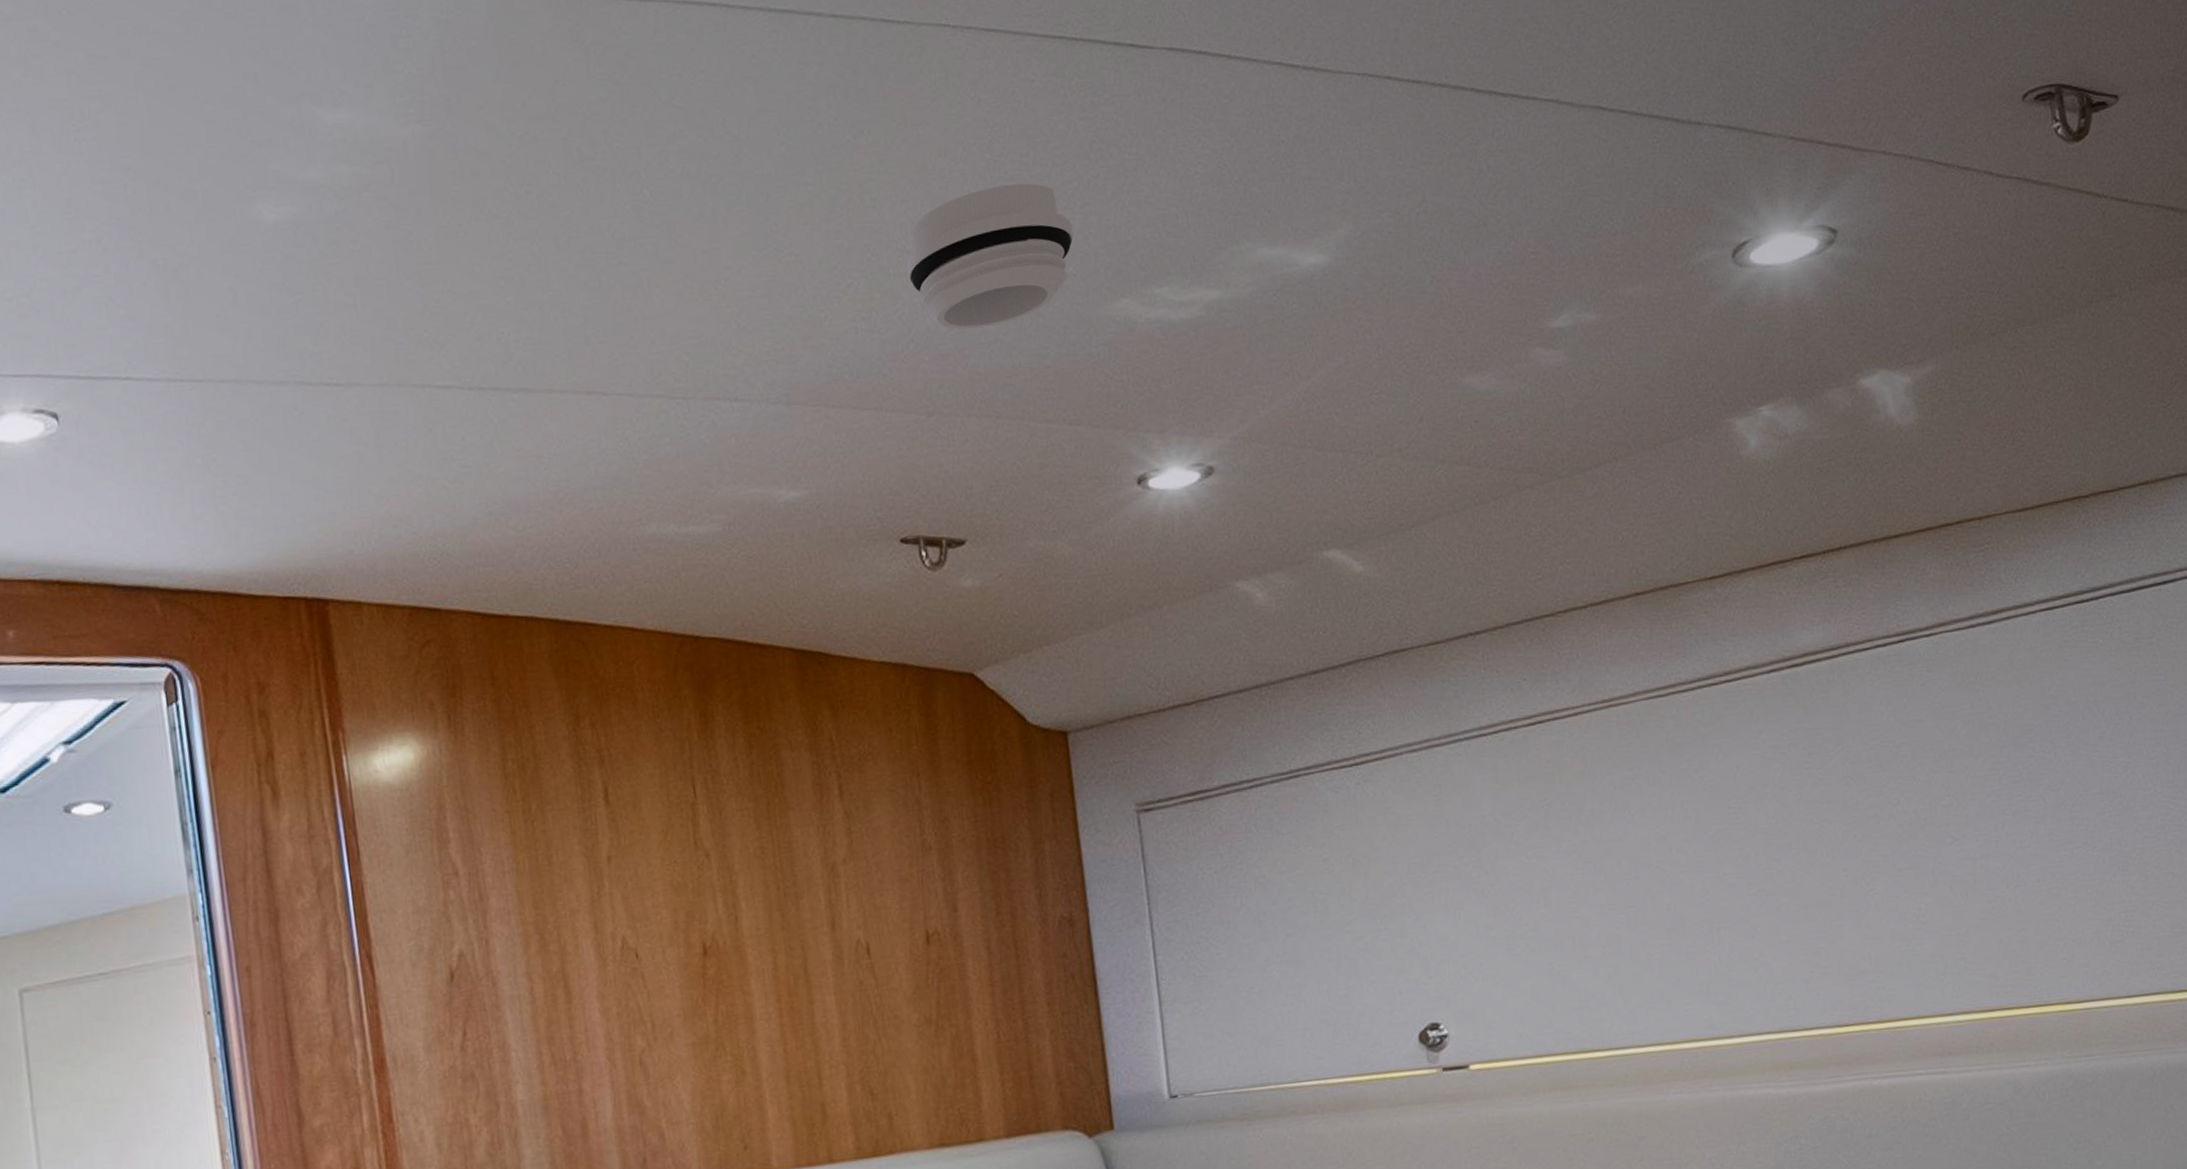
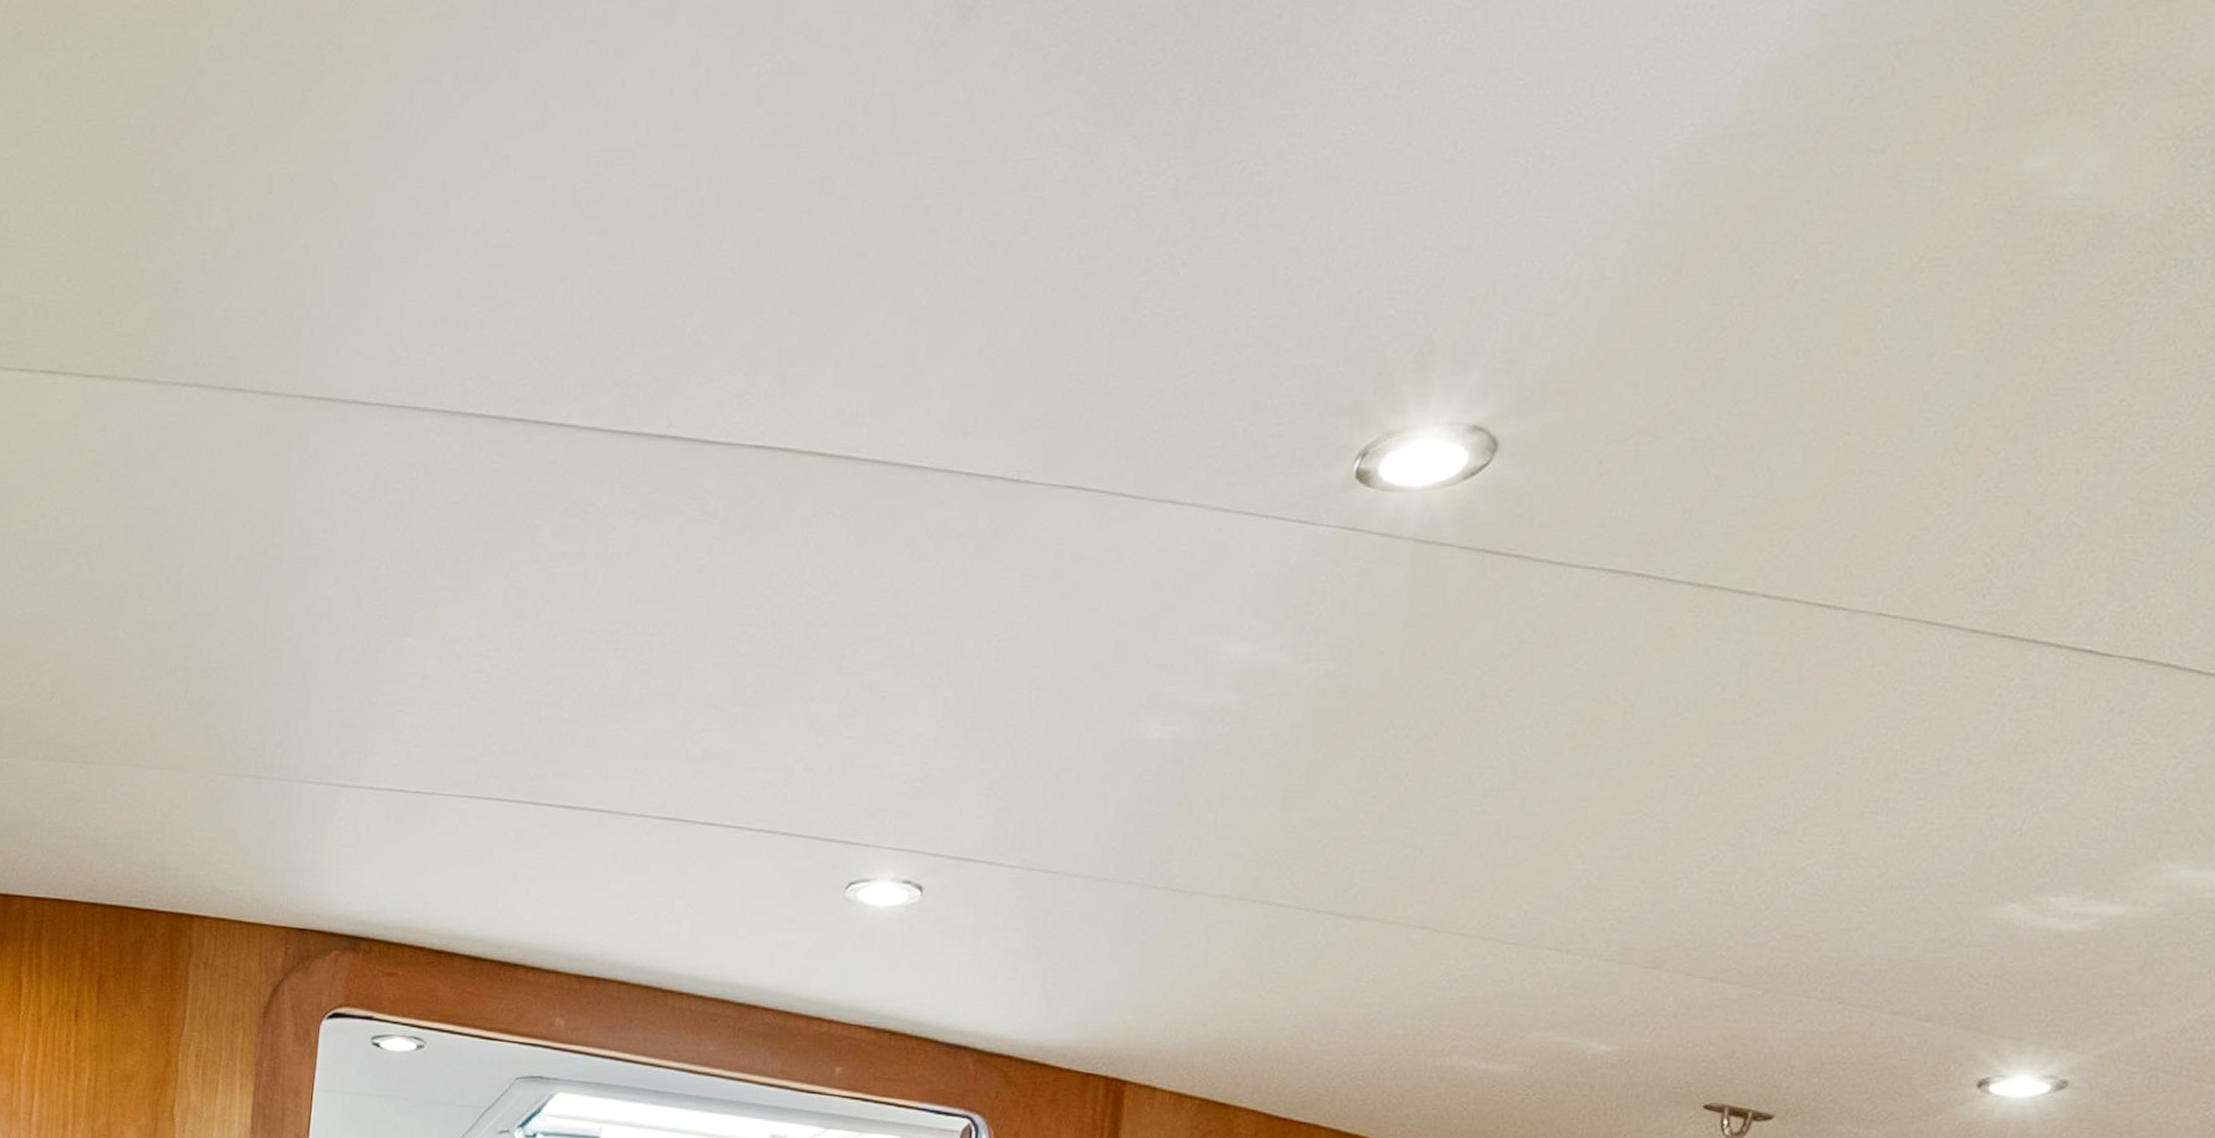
smoke detector: present [906,183,1074,329] -> none [1778,777,1973,914]

